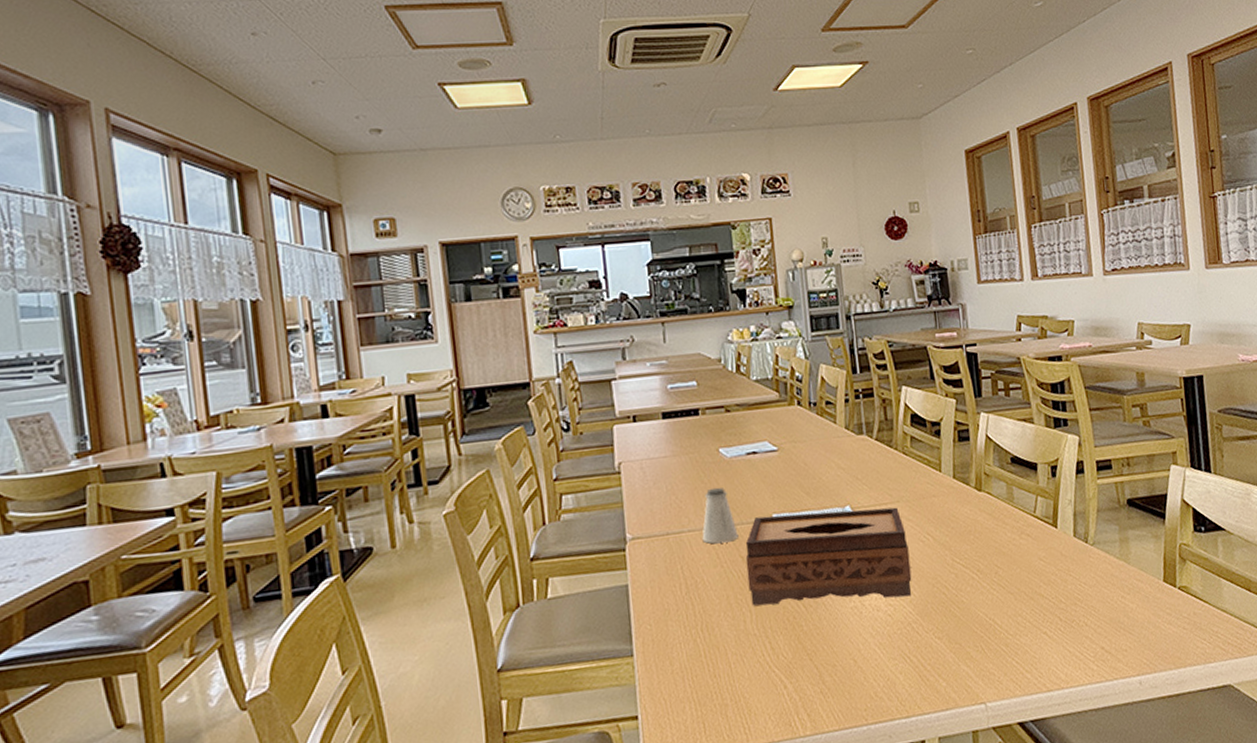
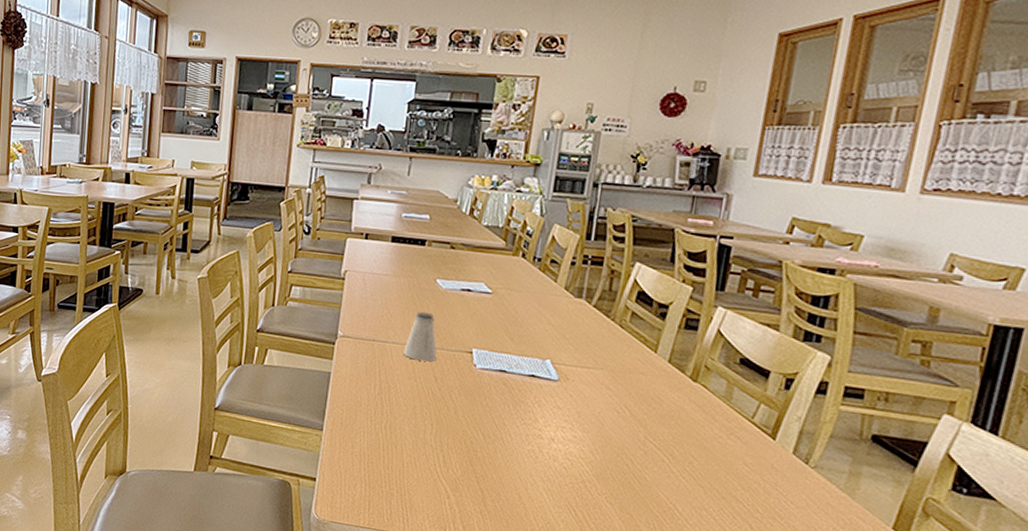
tissue box: present [745,507,912,606] -> none [434,347,603,457]

